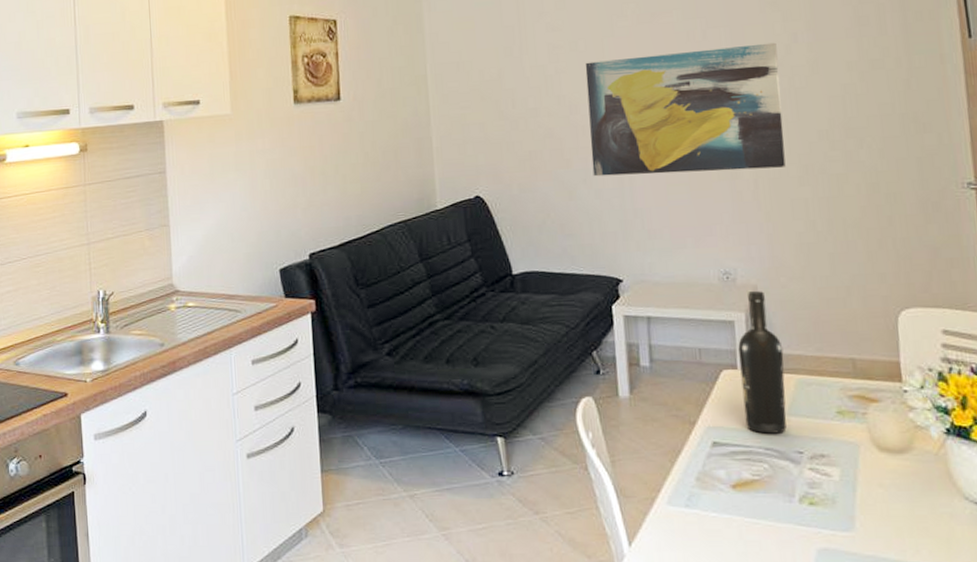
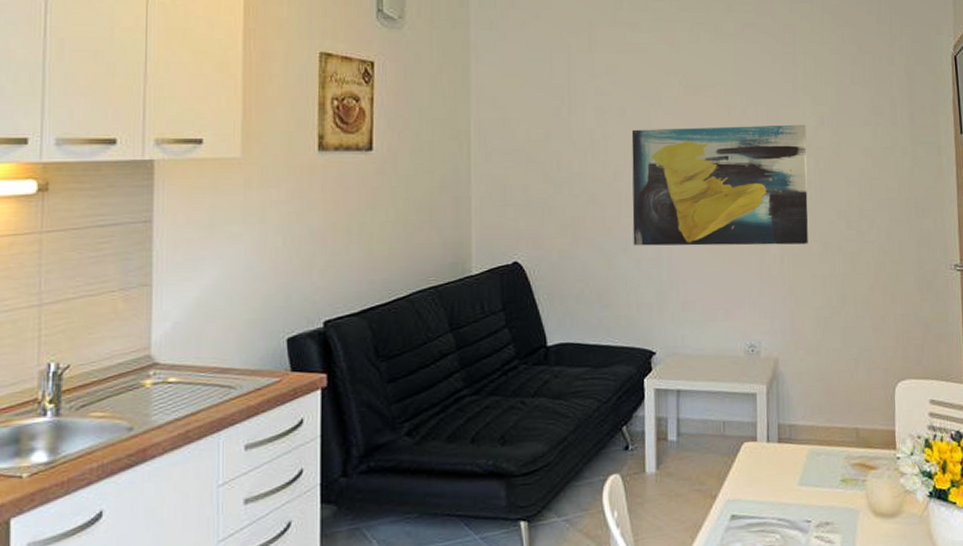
wine bottle: present [738,291,787,434] -> none [759,364,799,505]

